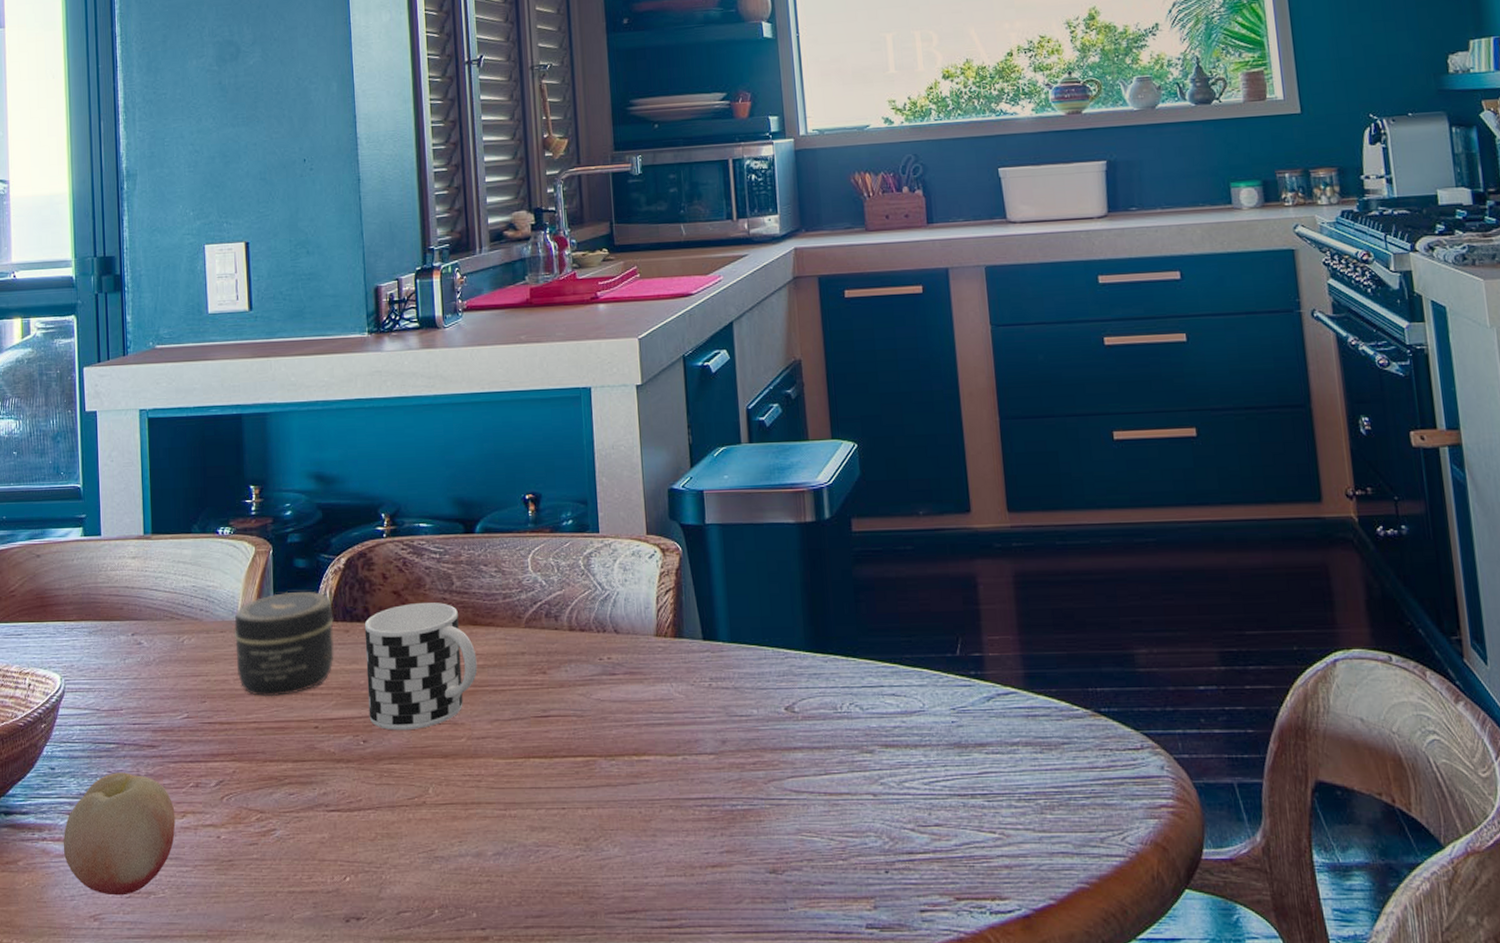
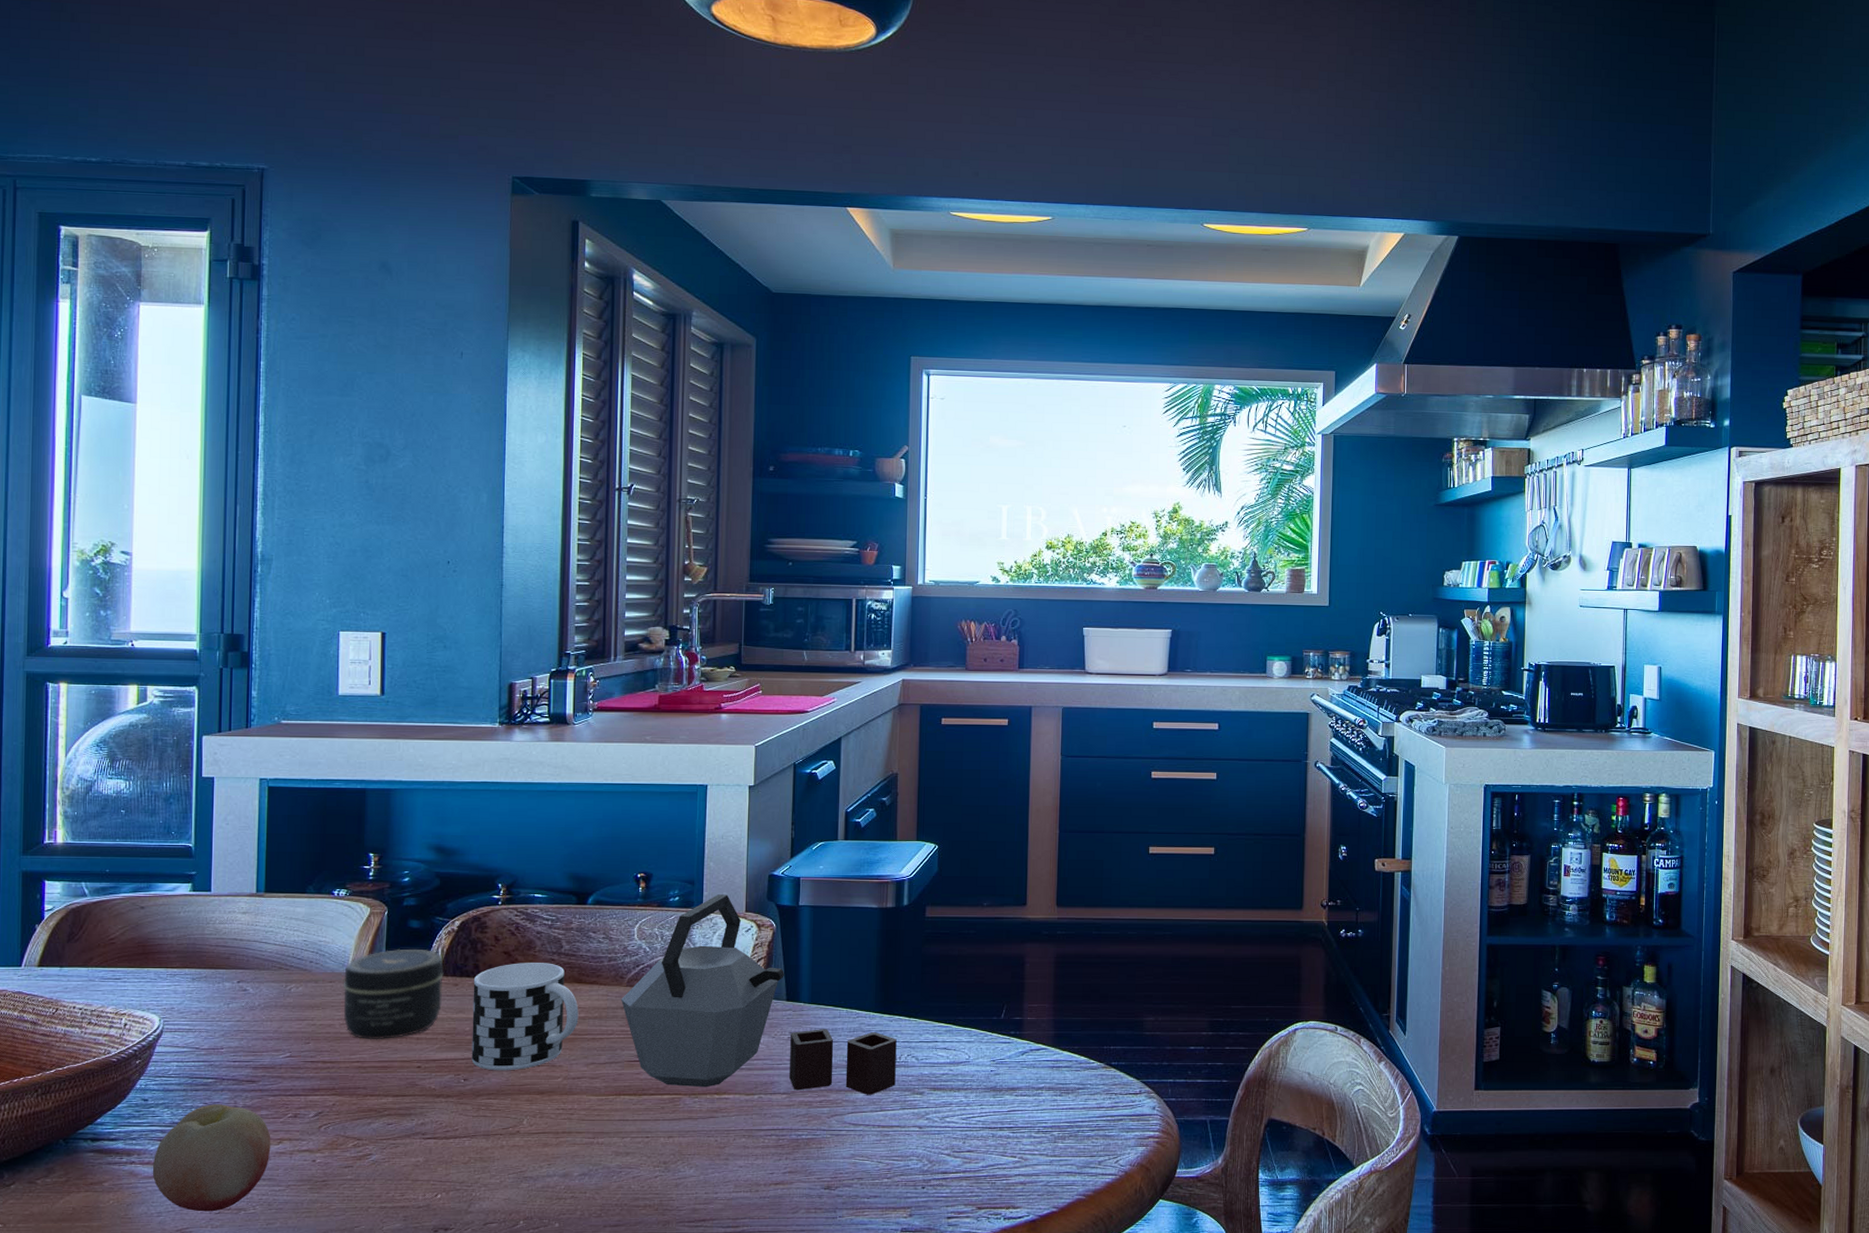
kettle: none [521,515,839,754] -> present [621,894,897,1095]

